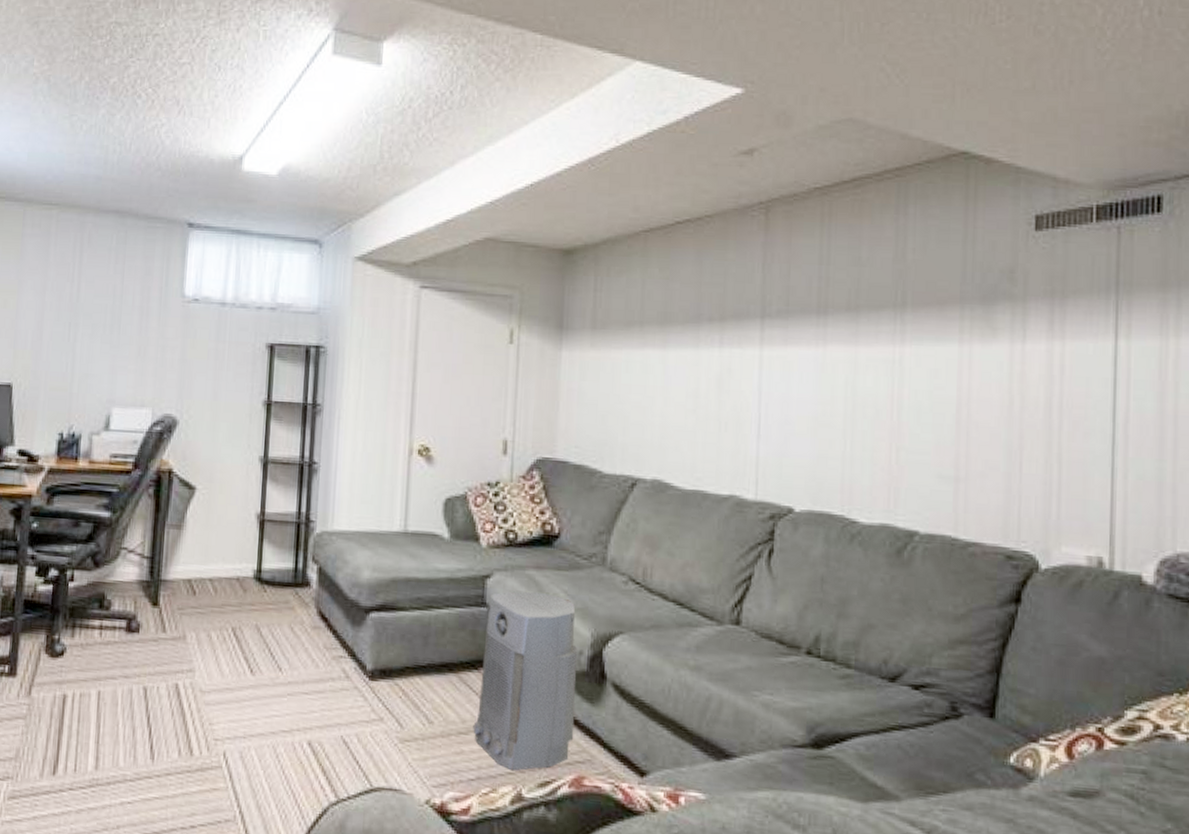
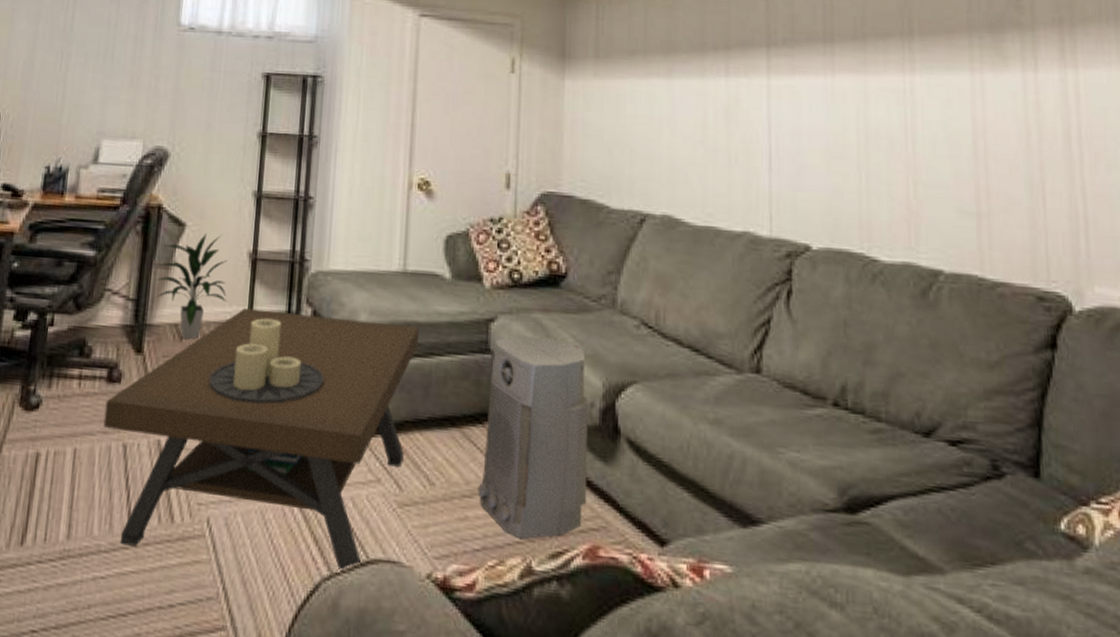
coffee table: none [124,565,420,798] -> present [103,308,420,571]
indoor plant: none [168,496,237,594] -> present [155,234,228,340]

